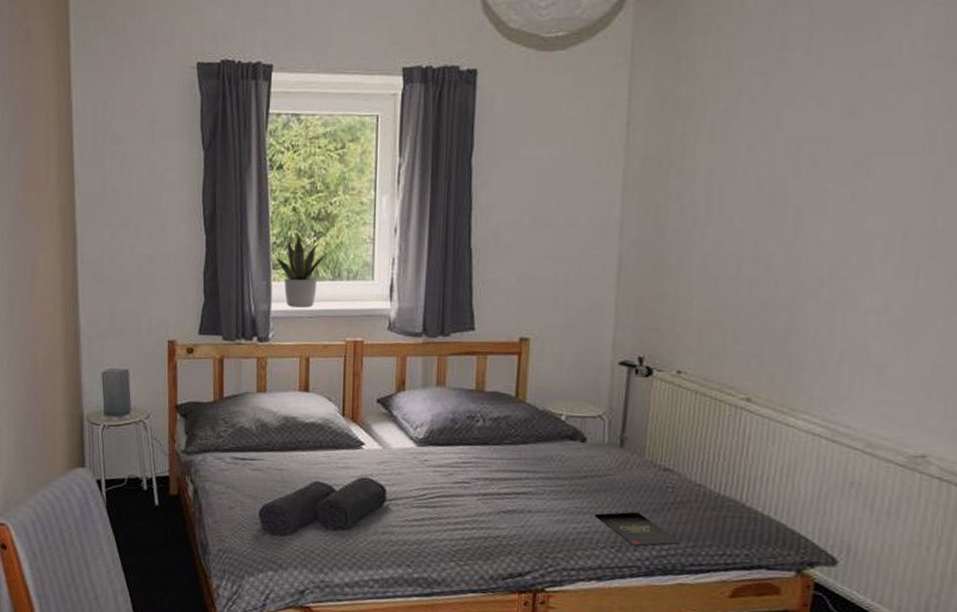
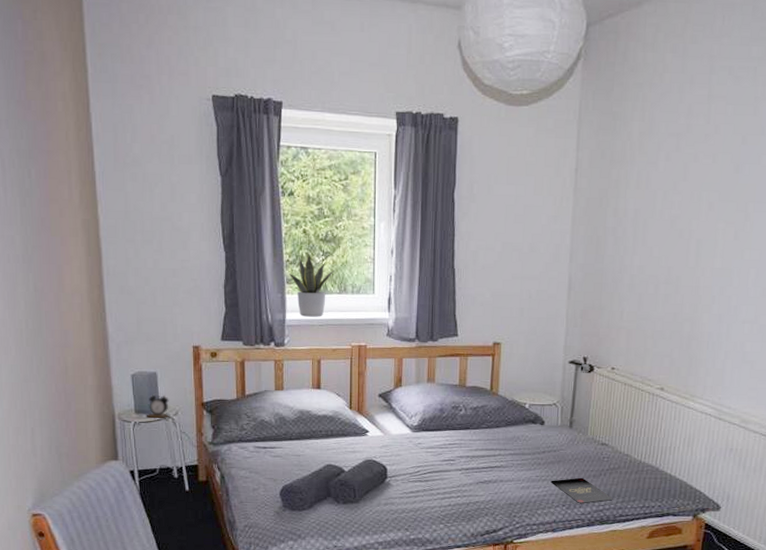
alarm clock: none [117,393,142,422] -> present [147,393,170,419]

